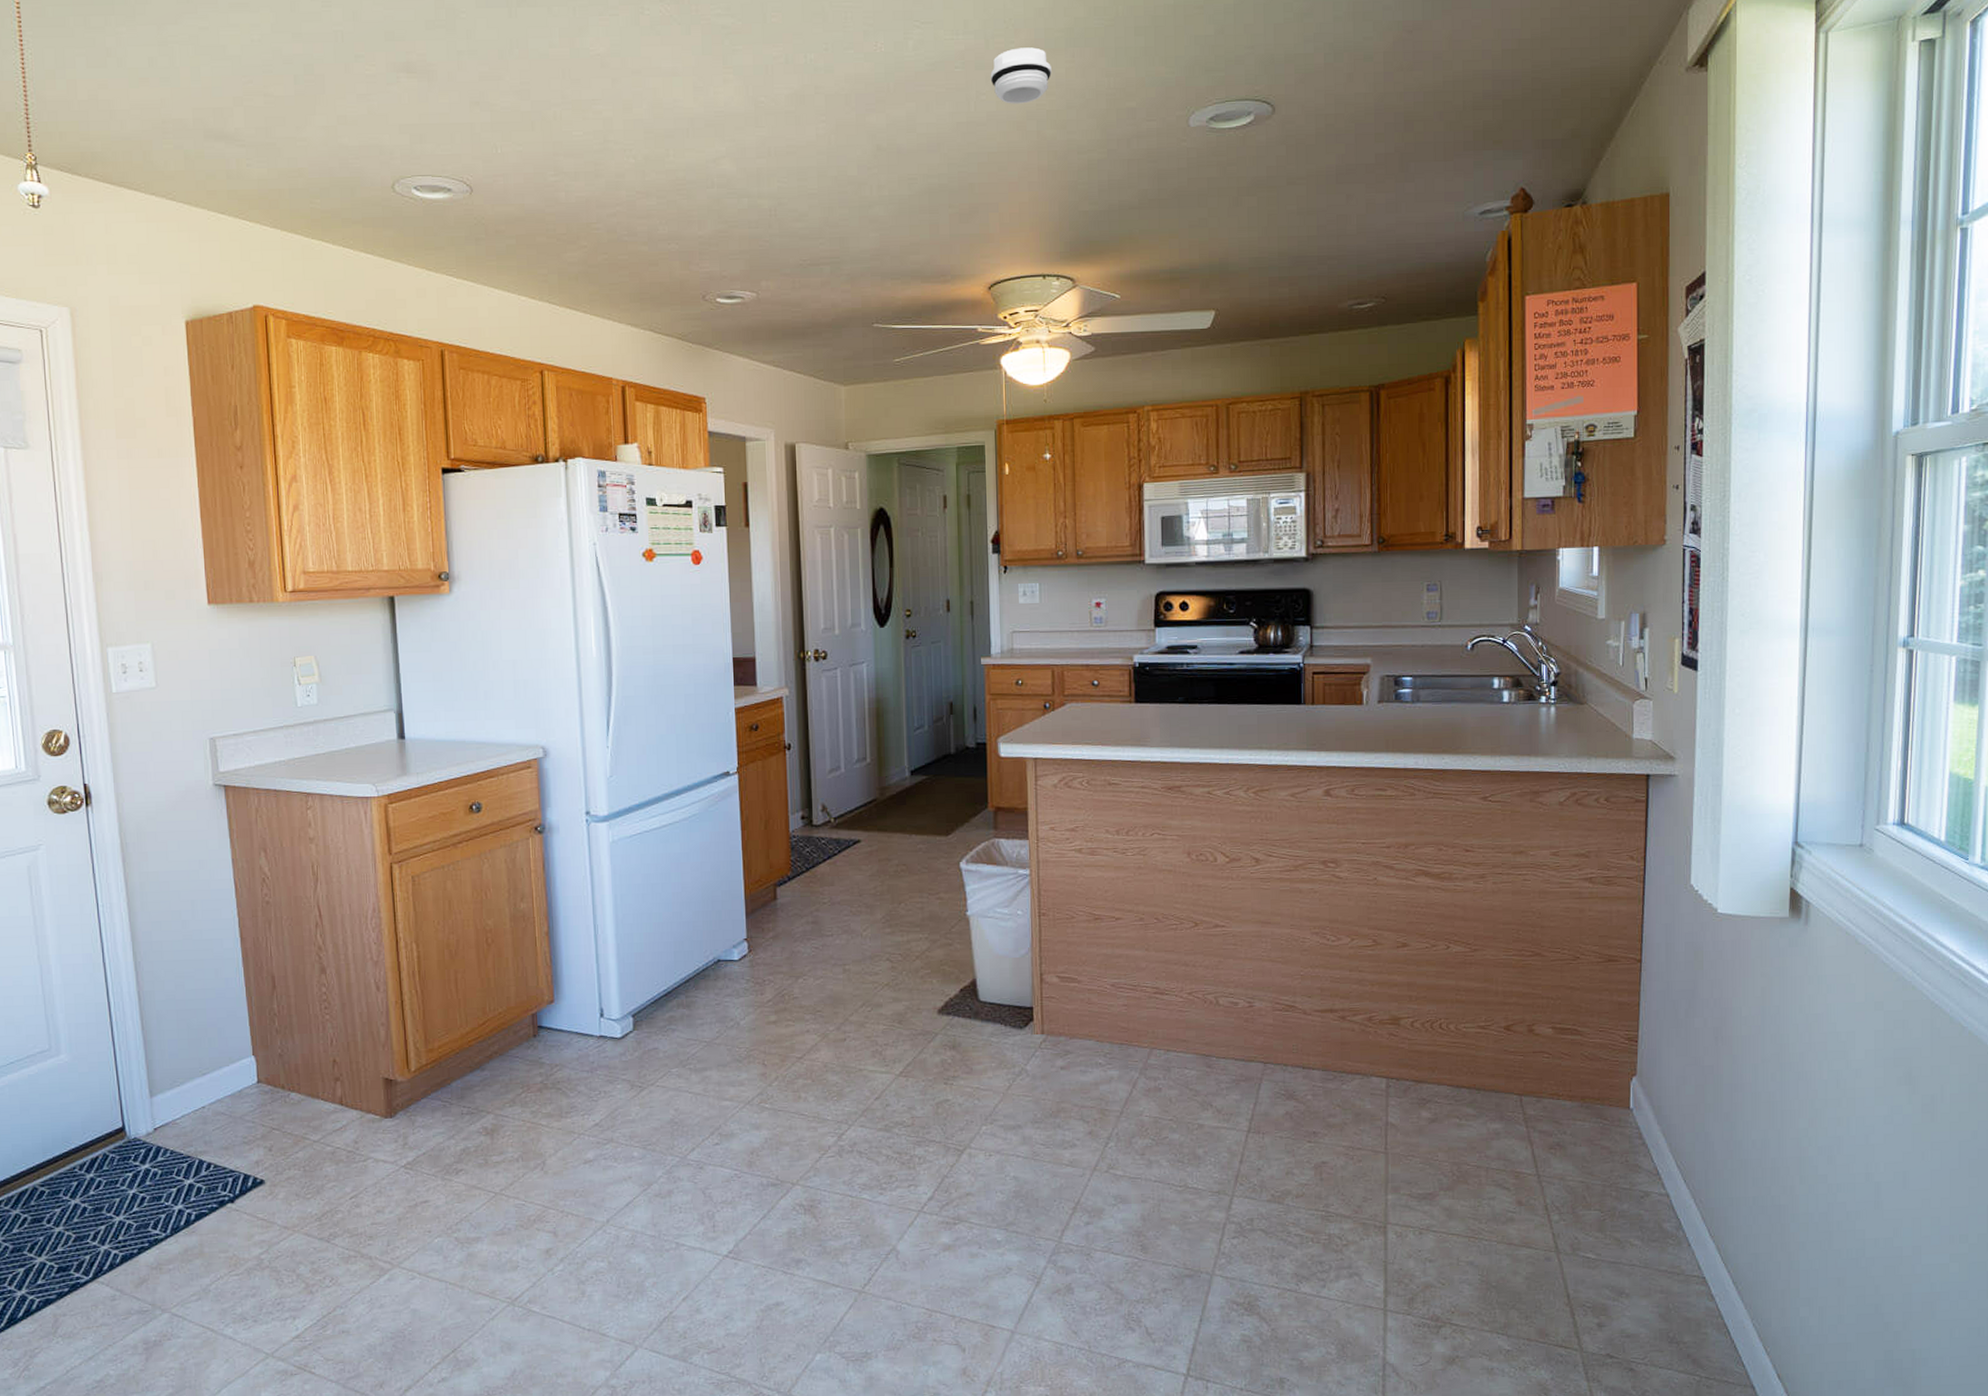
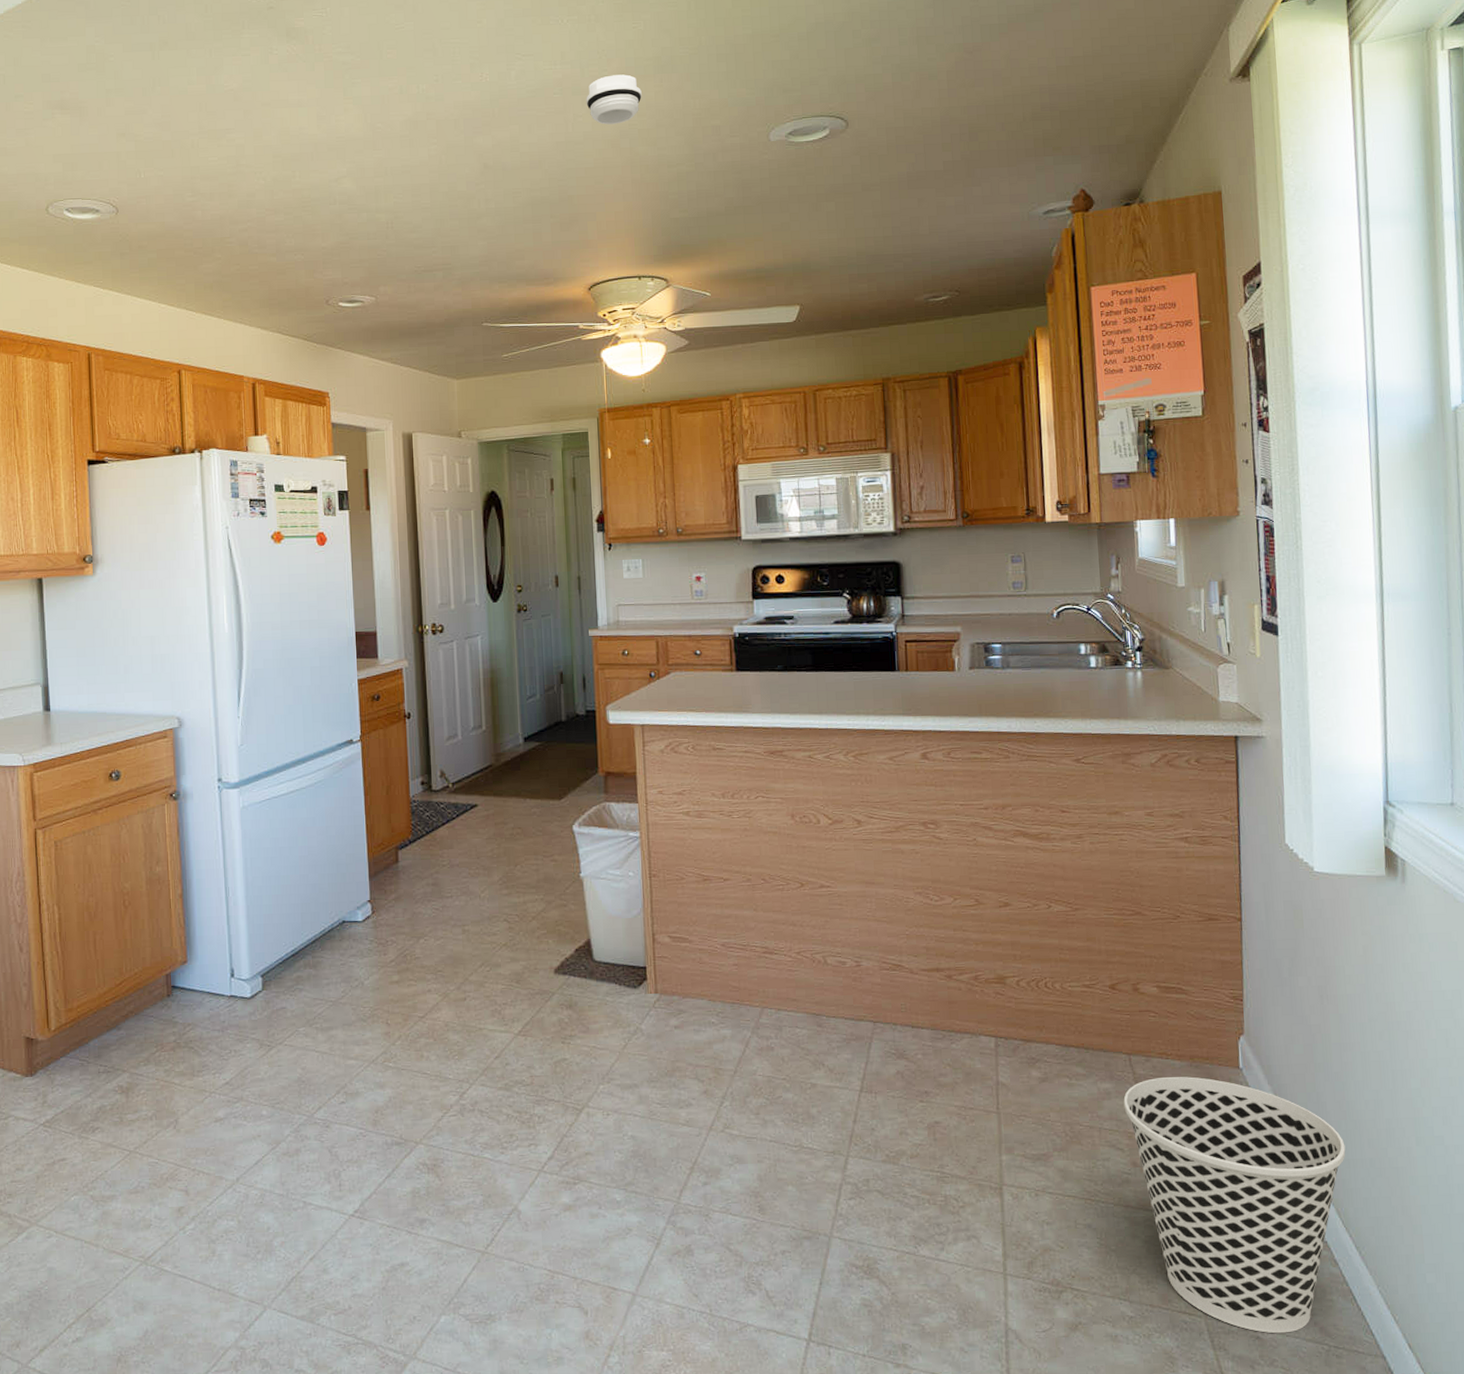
wastebasket: none [1512,1117,1730,1366] -> present [1123,1076,1346,1334]

